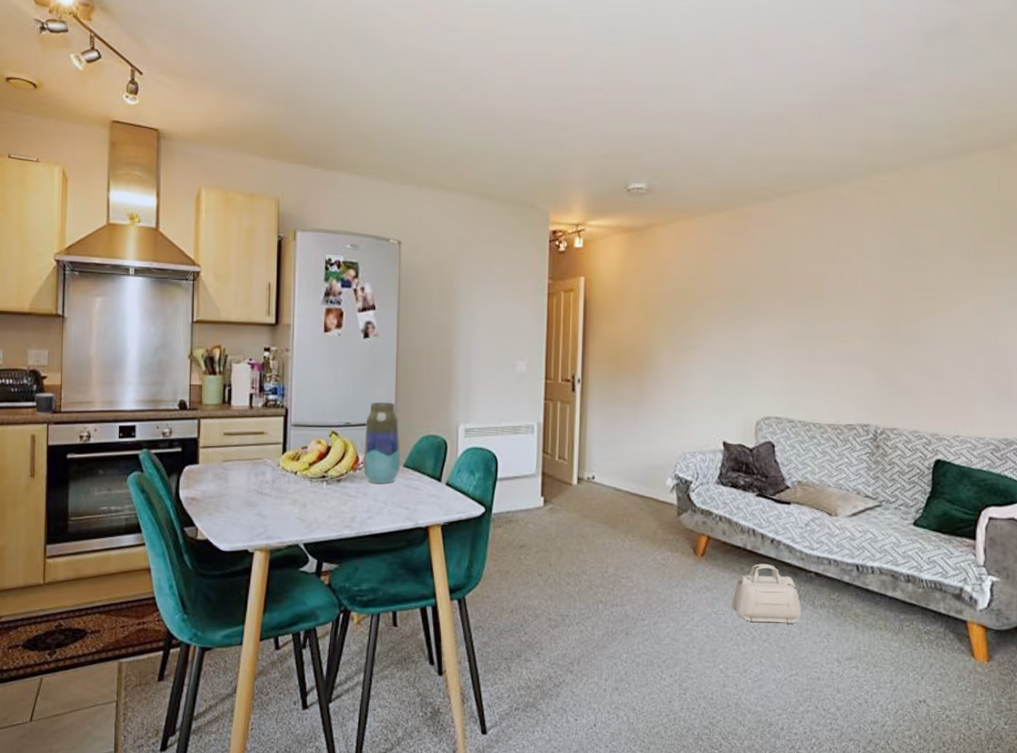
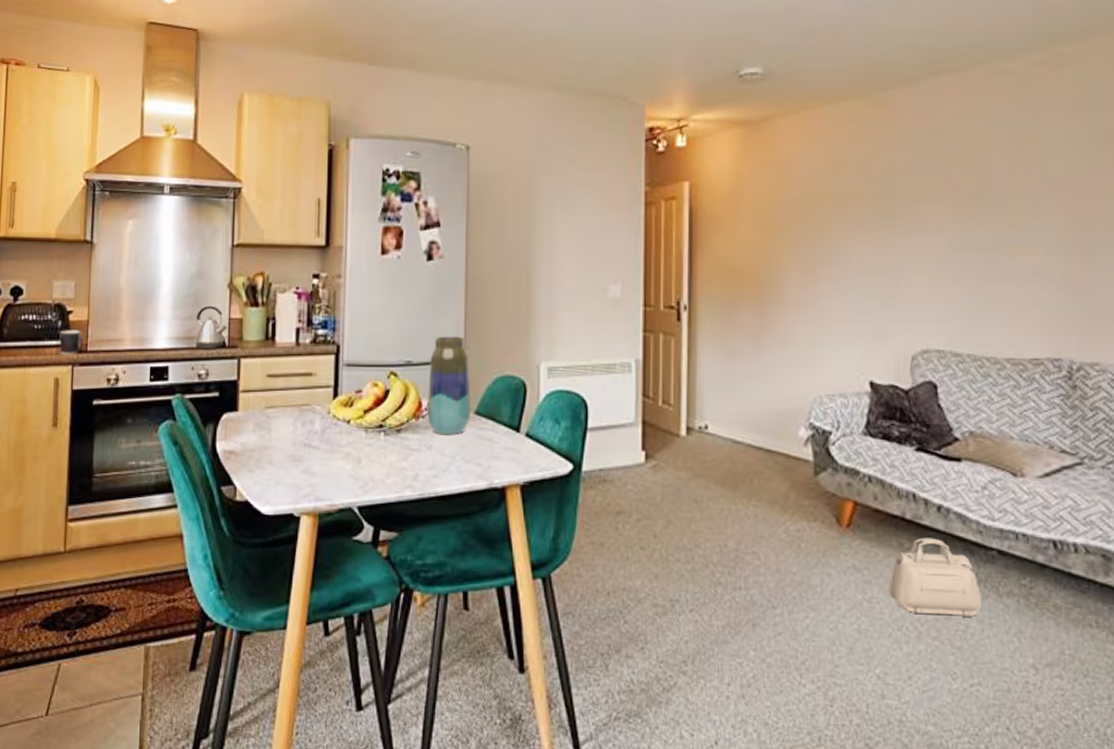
kettle: none [158,373,188,412] -> present [193,305,227,350]

